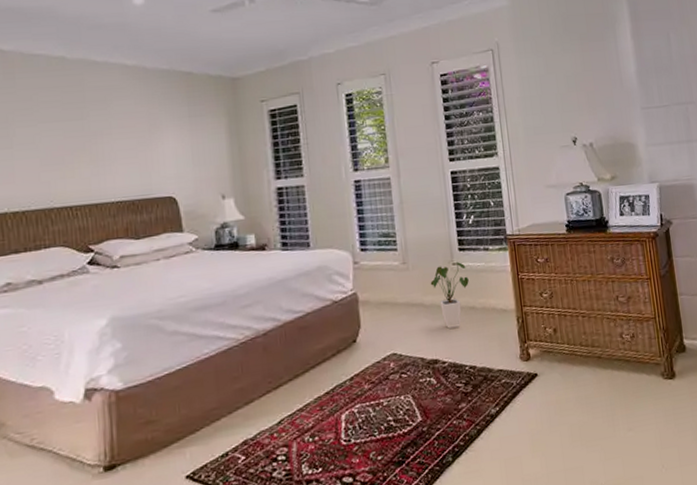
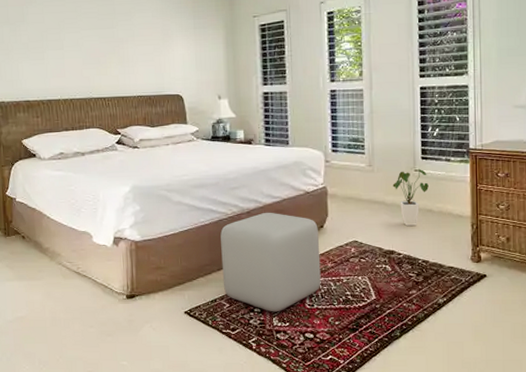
pouf: none [230,331,358,458] -> present [220,212,321,312]

